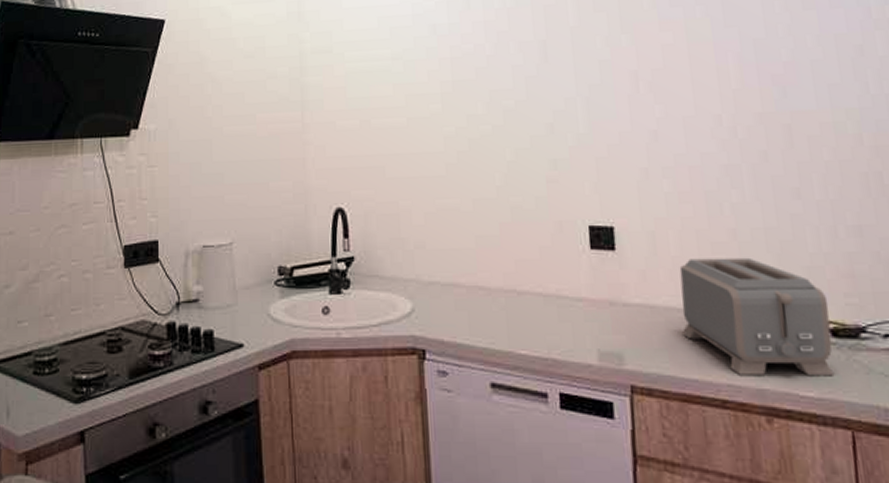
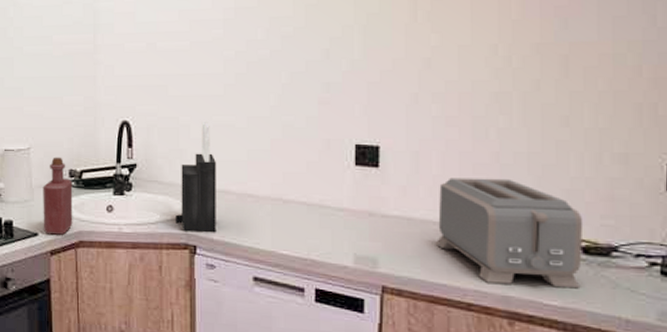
bottle: none [248,252,284,345] -> present [43,157,73,235]
knife block: none [399,206,447,334] -> present [175,122,216,233]

